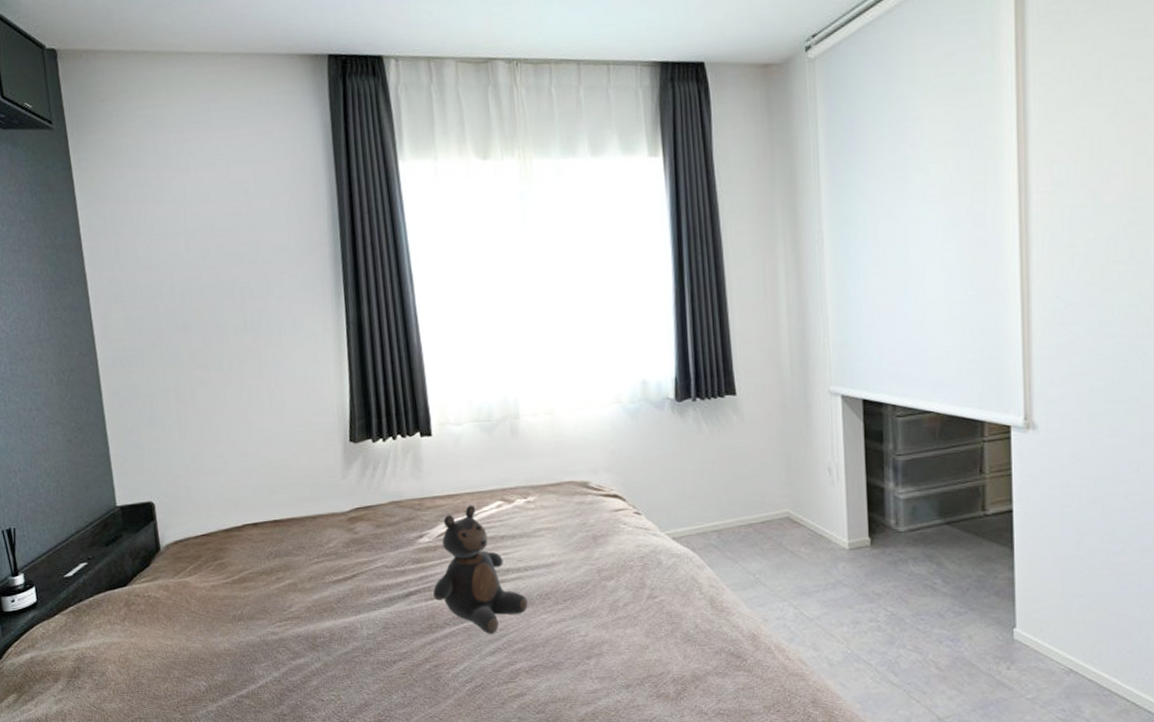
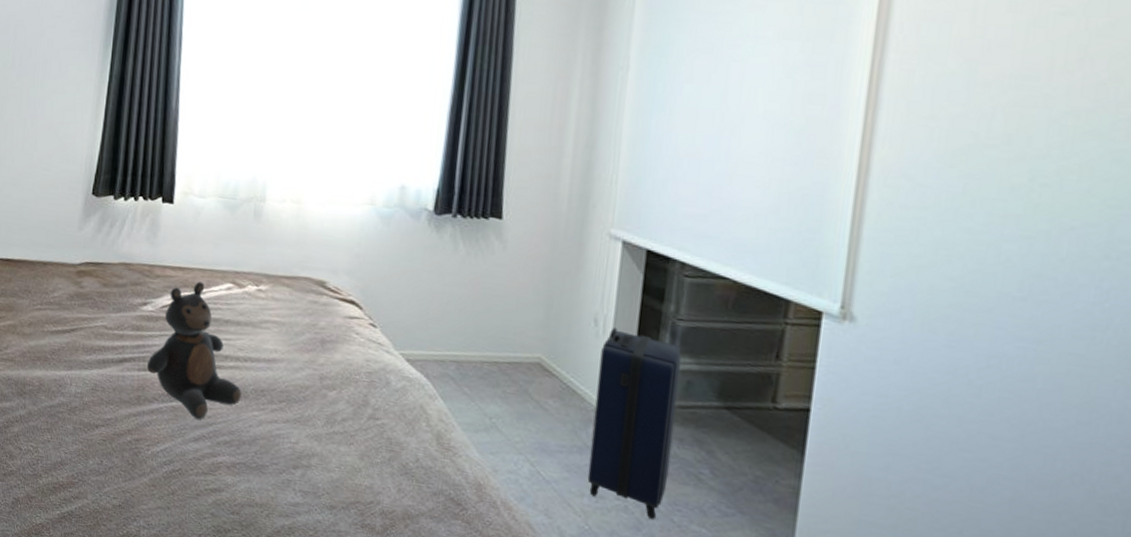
suitcase: none [838,472,909,632] -> present [587,326,682,520]

